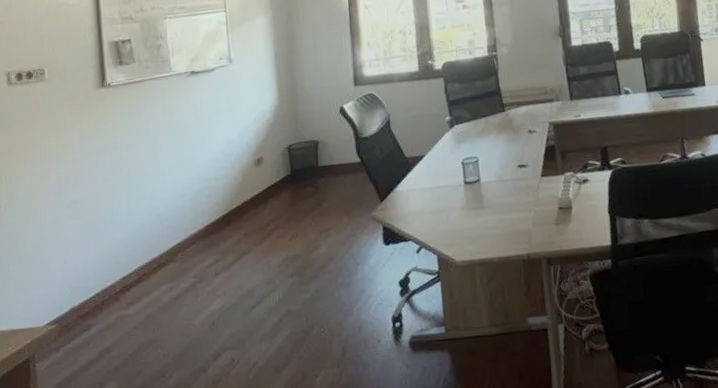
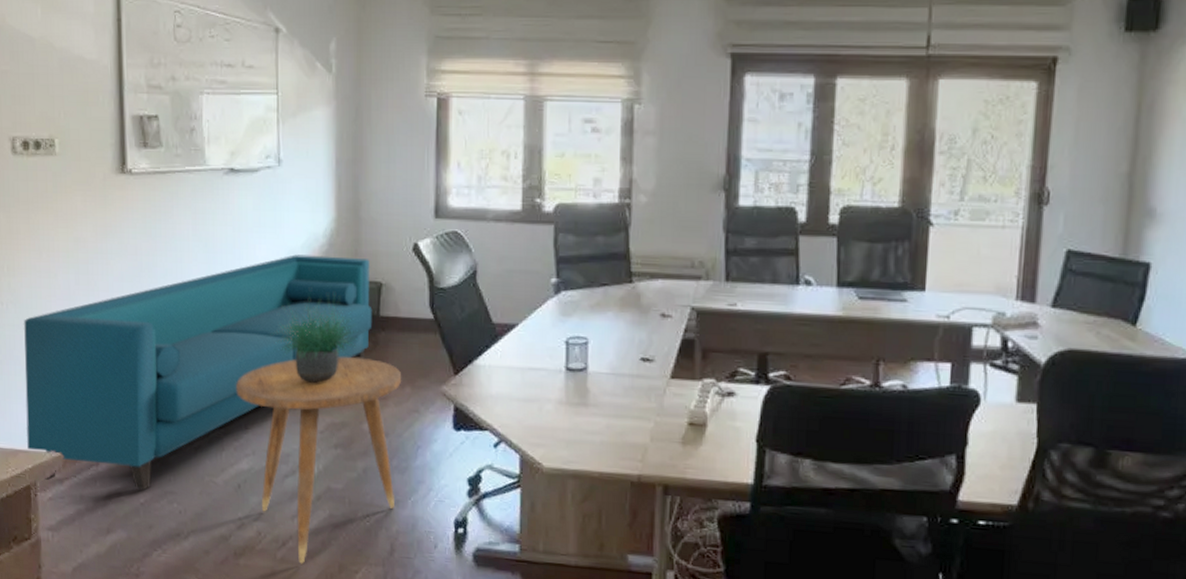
sofa: none [20,124,313,351] -> present [24,254,373,491]
side table: none [206,200,343,379] -> present [236,357,402,564]
potted plant: none [232,154,303,228] -> present [270,293,358,383]

